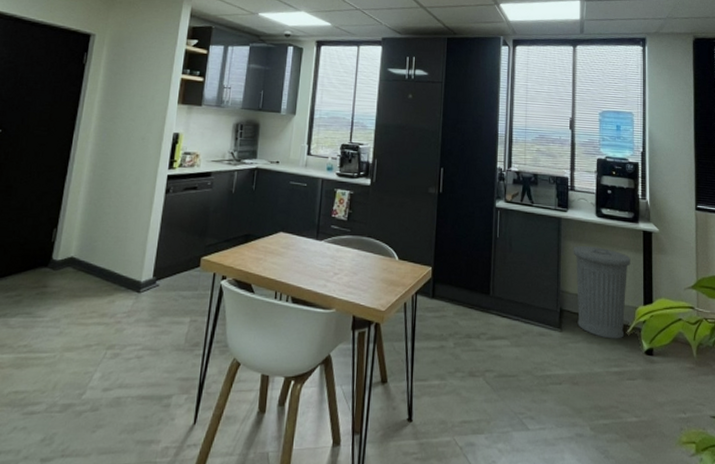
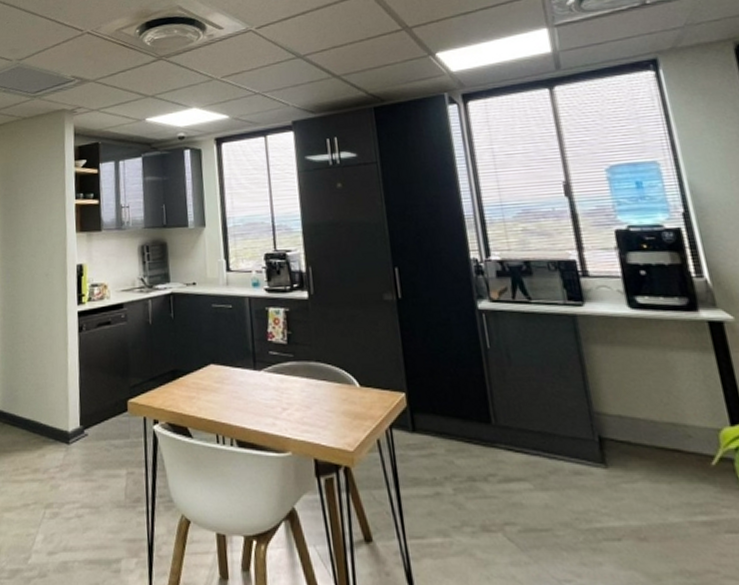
trash bin: present [573,246,631,339] -> none [602,349,708,476]

